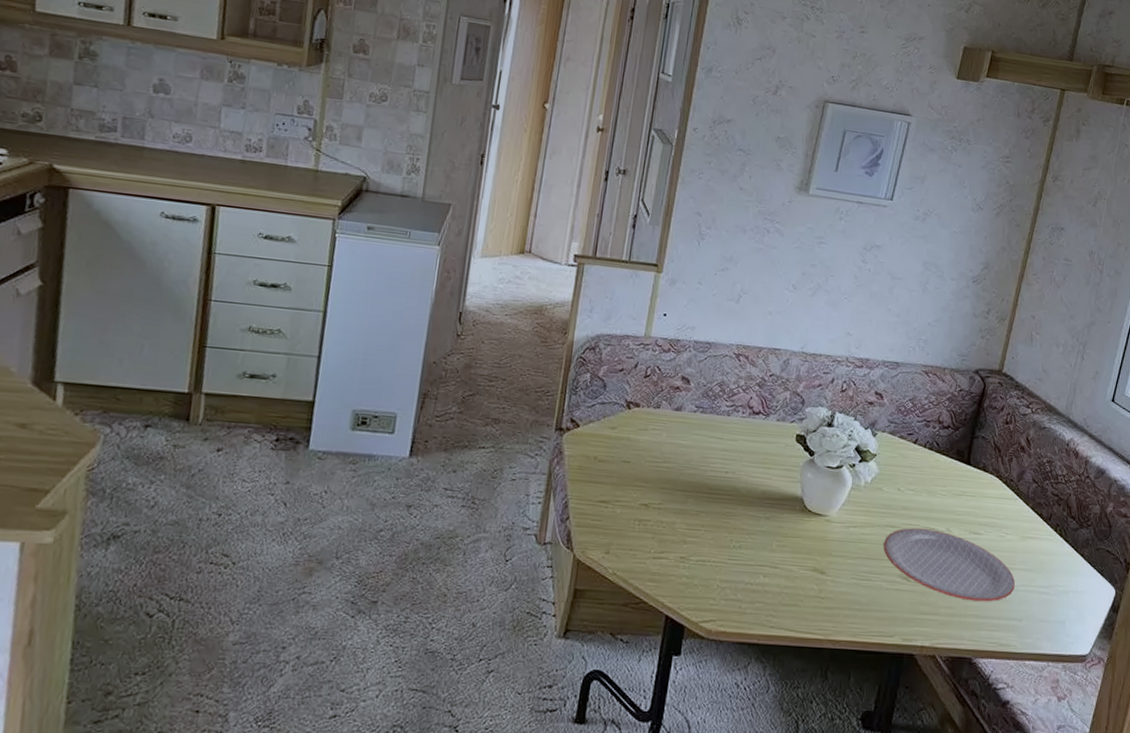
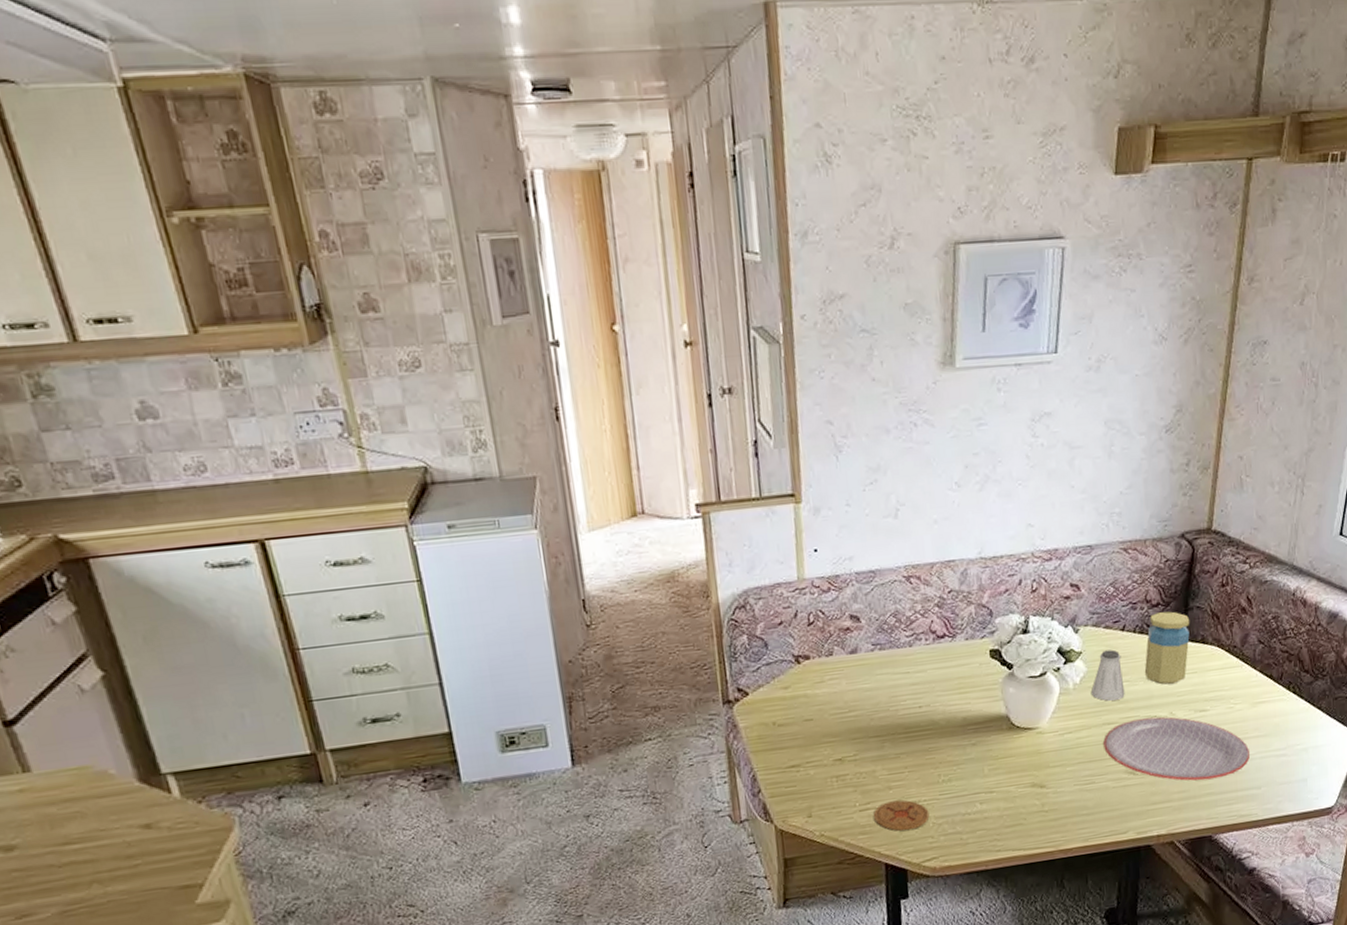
coaster: none [665,555,716,588] -> present [874,800,930,831]
saltshaker: none [879,458,911,506] -> present [1090,649,1125,701]
jar: none [929,434,975,503] -> present [1144,611,1190,685]

